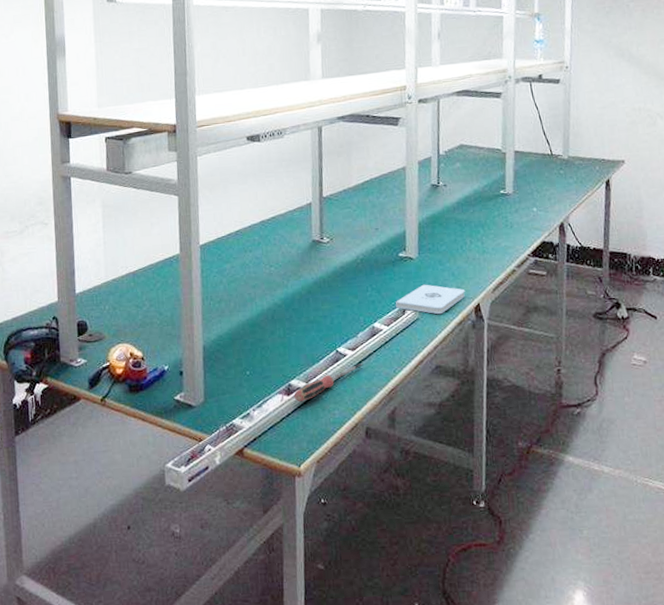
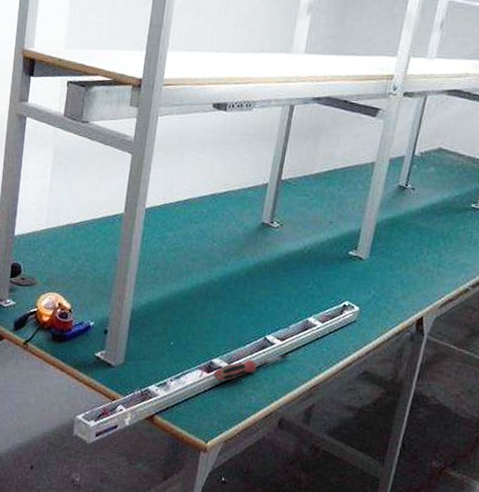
notepad: present [395,284,466,315] -> none [334,287,411,321]

